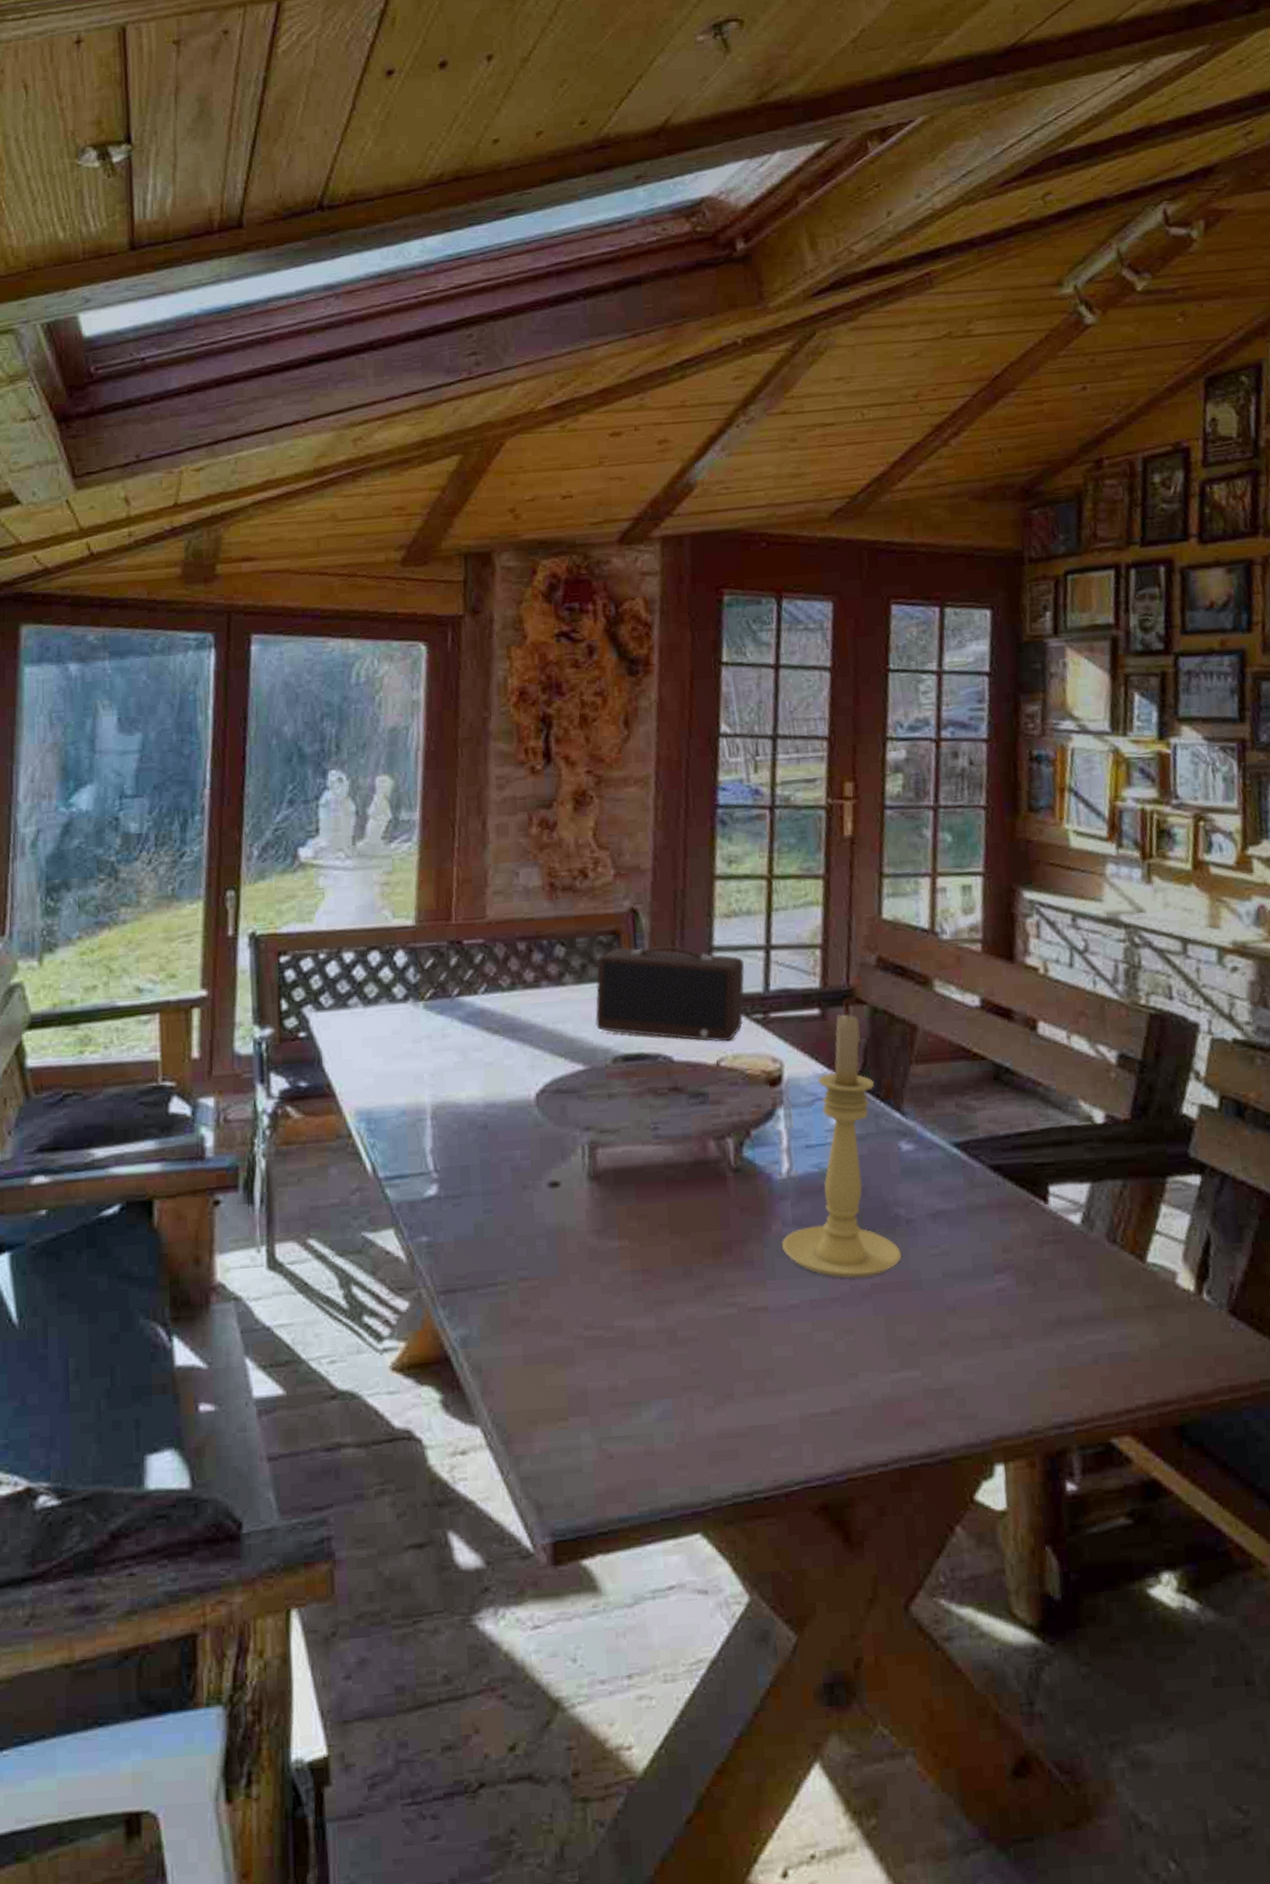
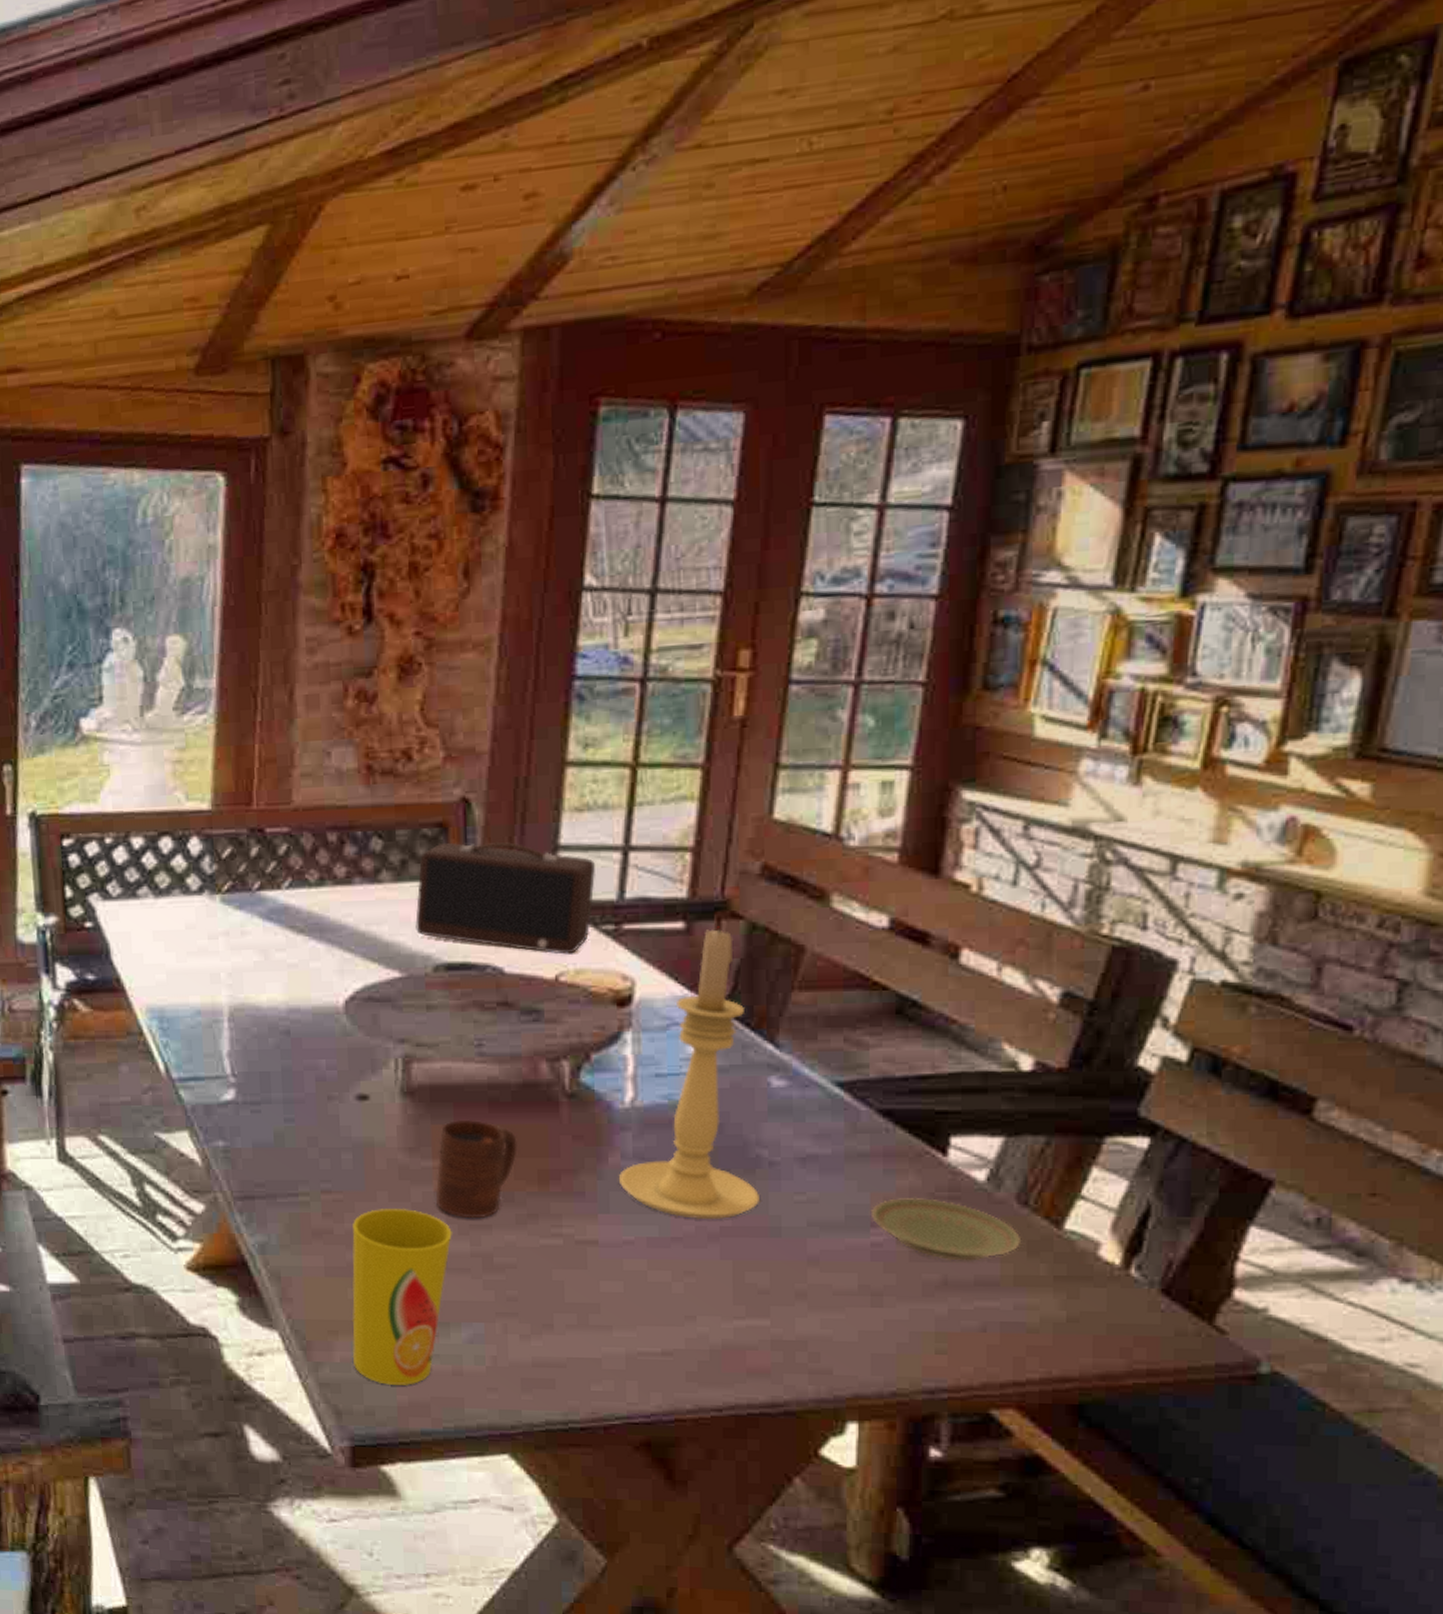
cup: none [548,1290,639,1473] -> present [352,1209,452,1385]
cup: none [622,1198,693,1295] -> present [435,1119,517,1219]
plate: none [994,1242,1116,1300] -> present [872,1197,1022,1261]

